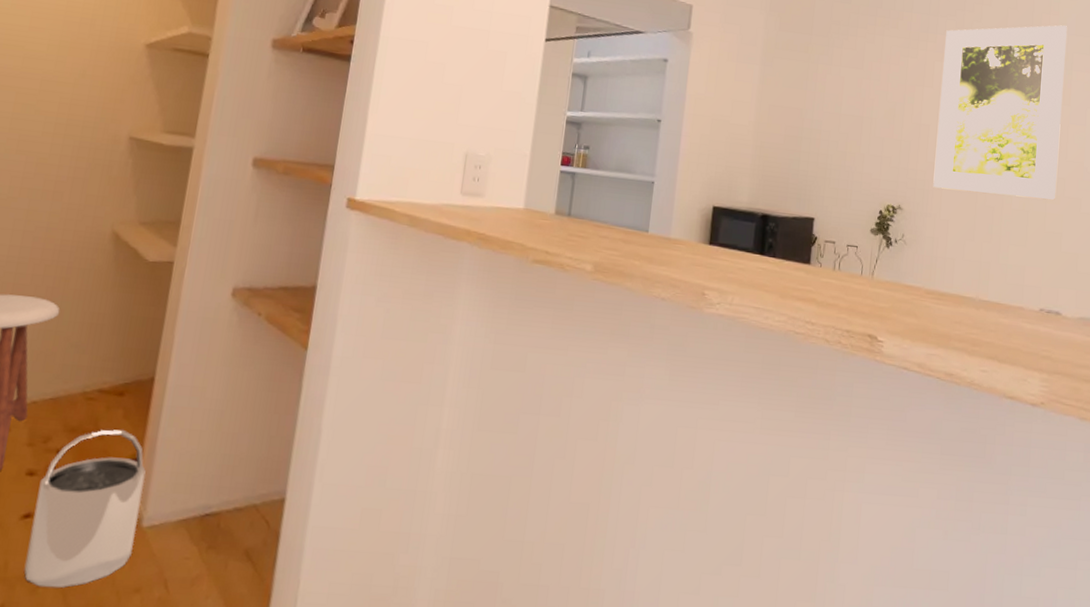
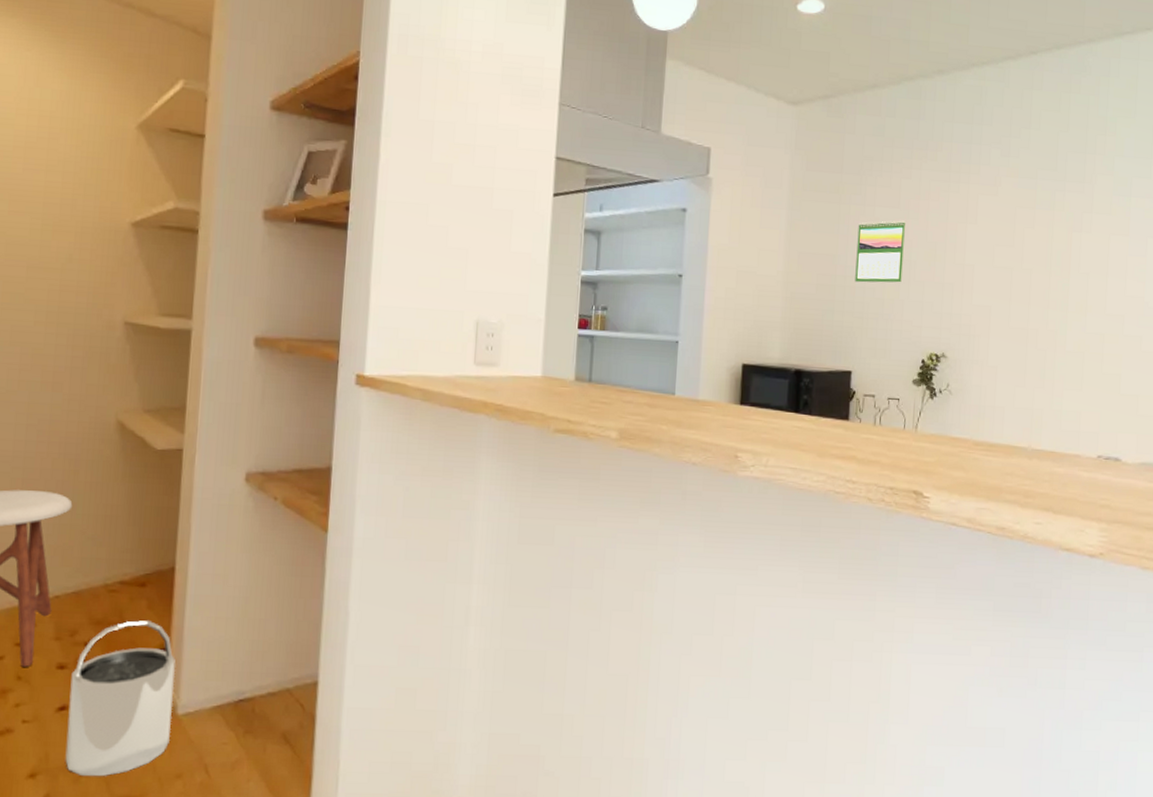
calendar: none [820,80,869,138] -> present [855,220,906,283]
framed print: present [933,25,1068,200] -> none [979,147,1126,340]

